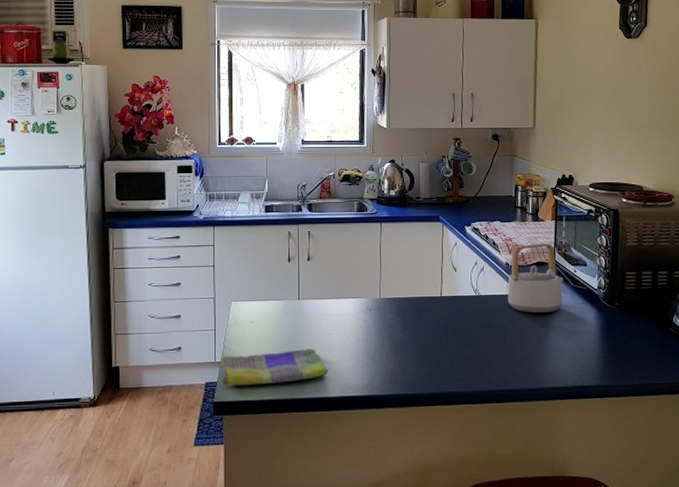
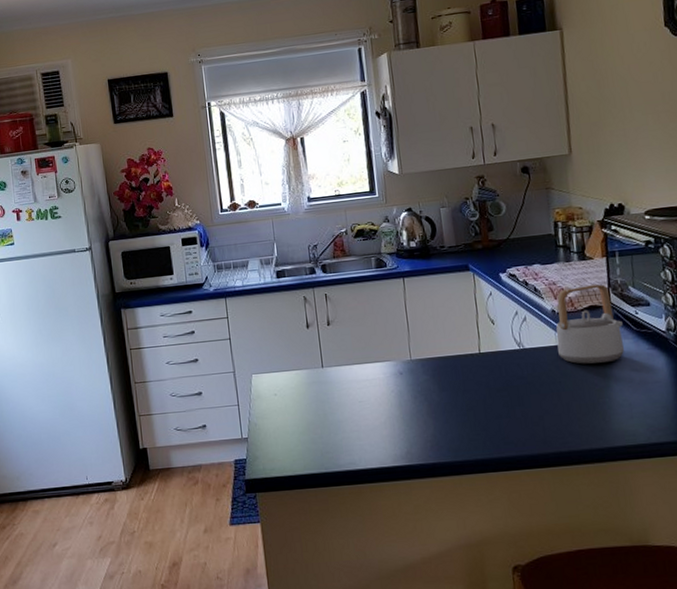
dish towel: present [221,349,328,388] -> none [247,418,362,464]

